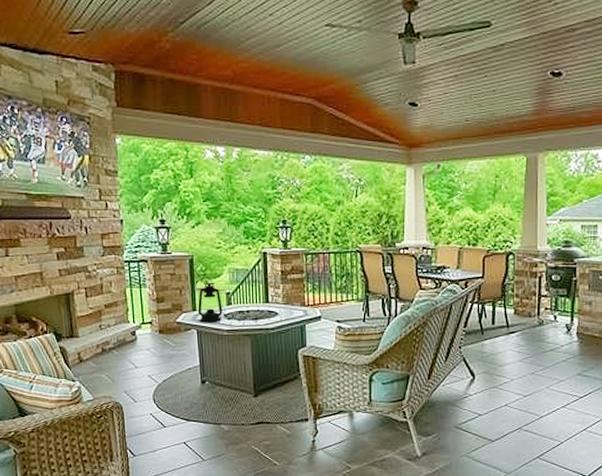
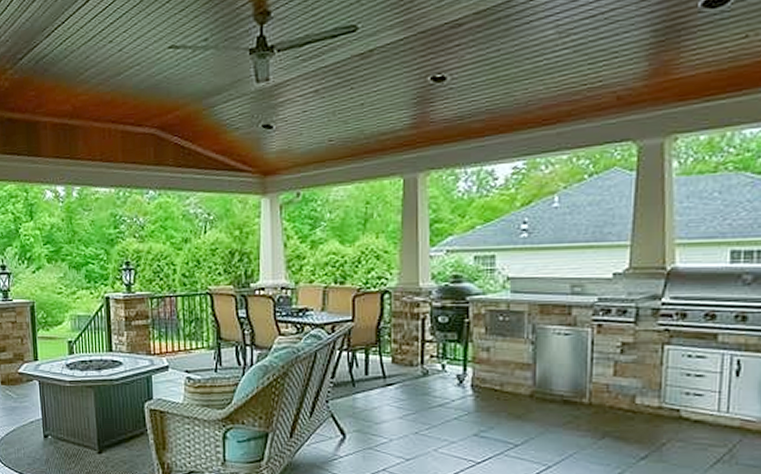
lantern: present [197,282,223,323] -> none [39,330,65,374]

